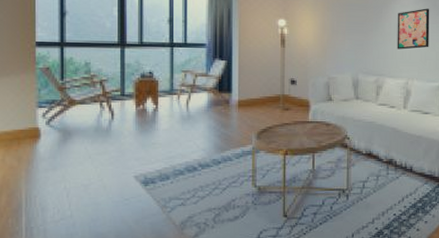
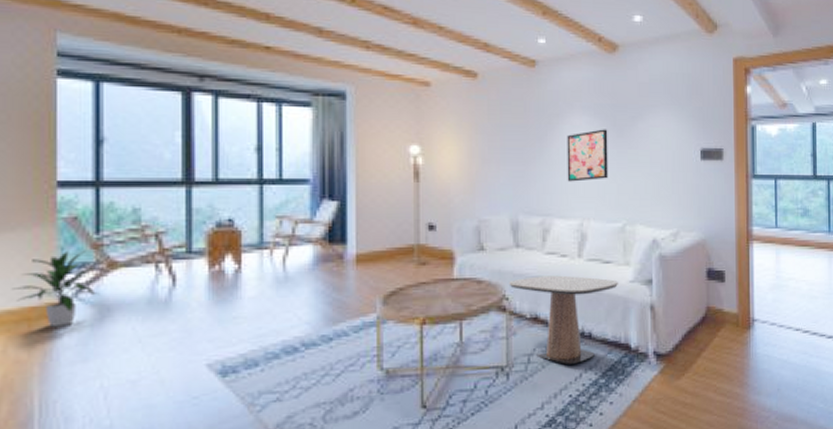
indoor plant: none [7,91,64,144] -> present [11,250,100,327]
side table: none [350,122,434,190] -> present [509,275,618,364]

